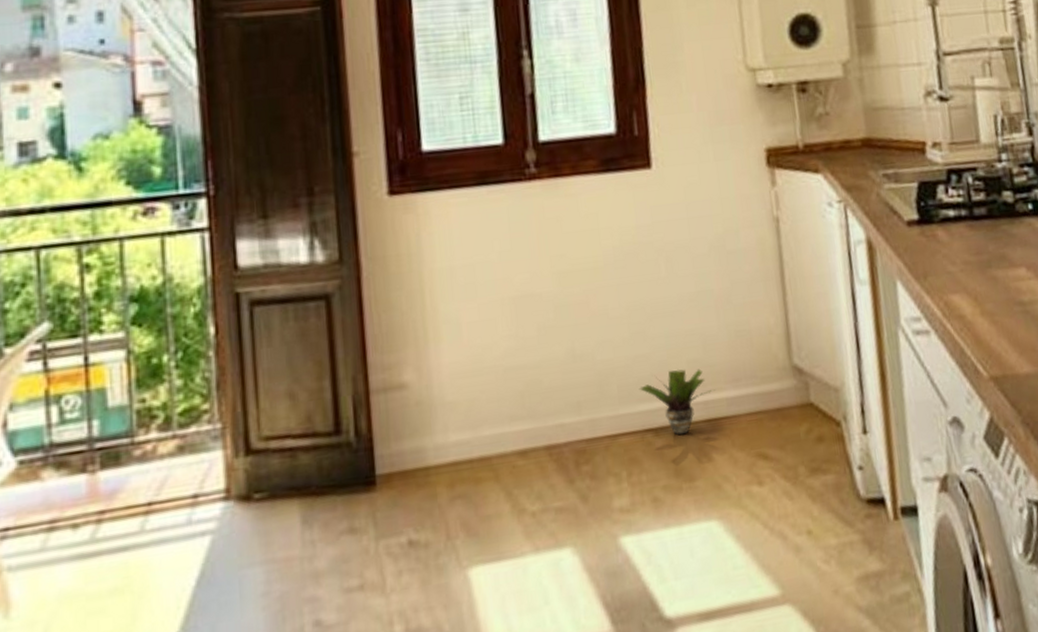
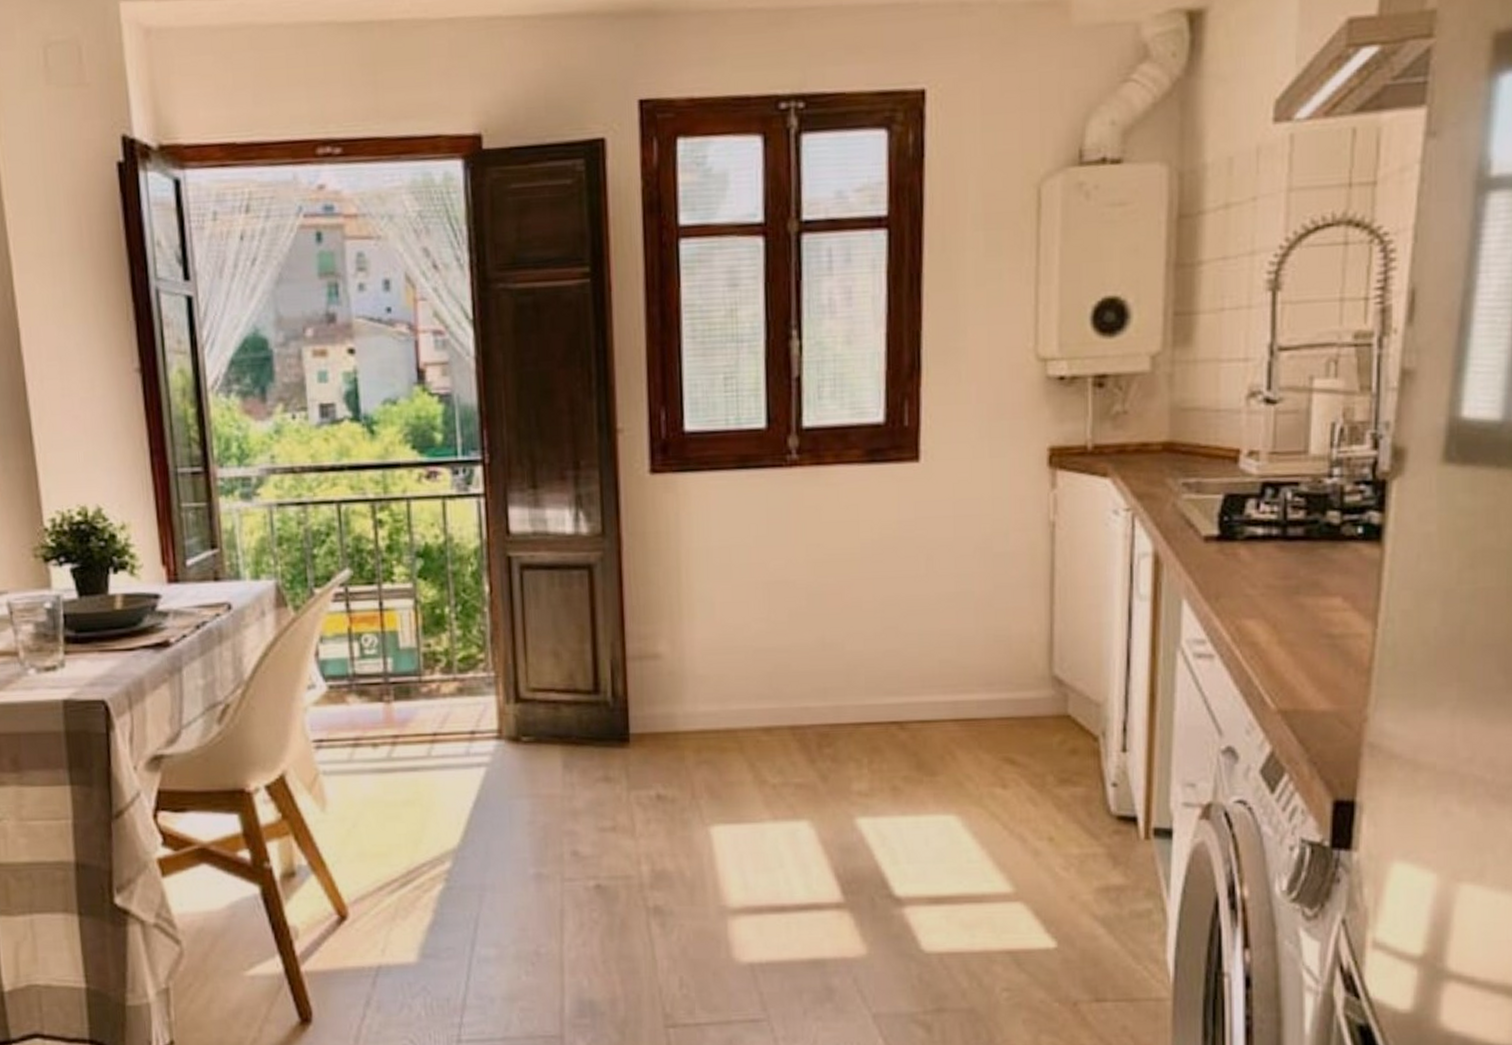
potted plant: present [638,368,715,435] -> none [886,667,966,731]

